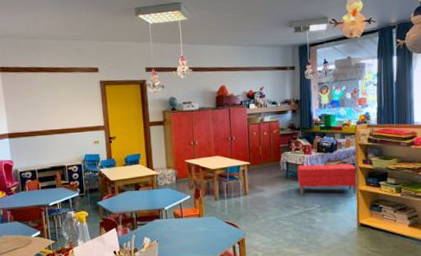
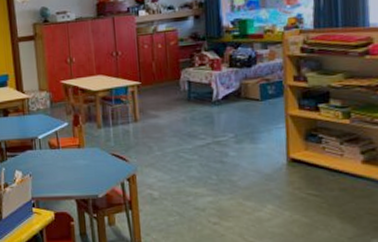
bench: present [297,163,358,195] -> none [203,81,287,121]

